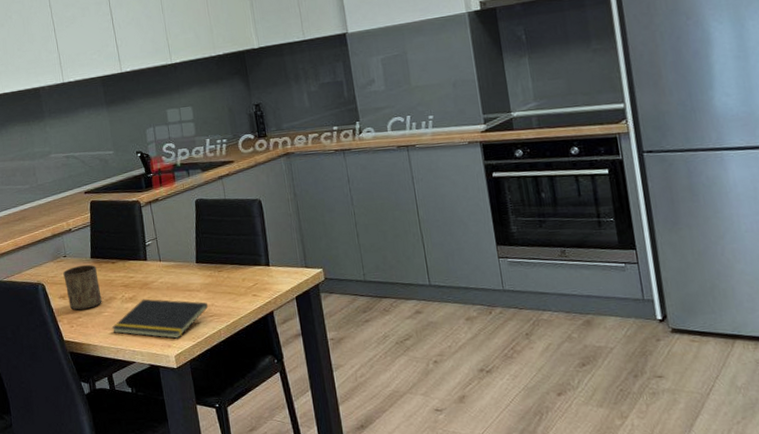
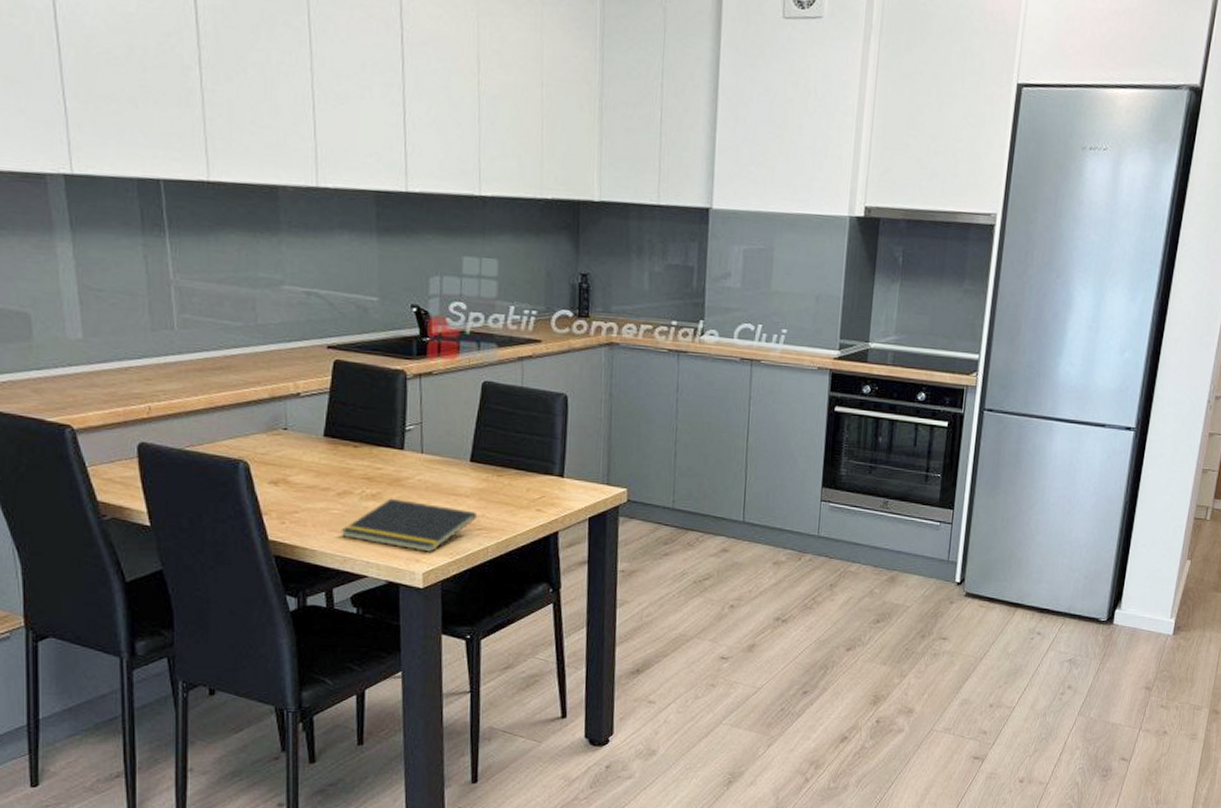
cup: present [63,264,102,311] -> none [279,443,332,503]

